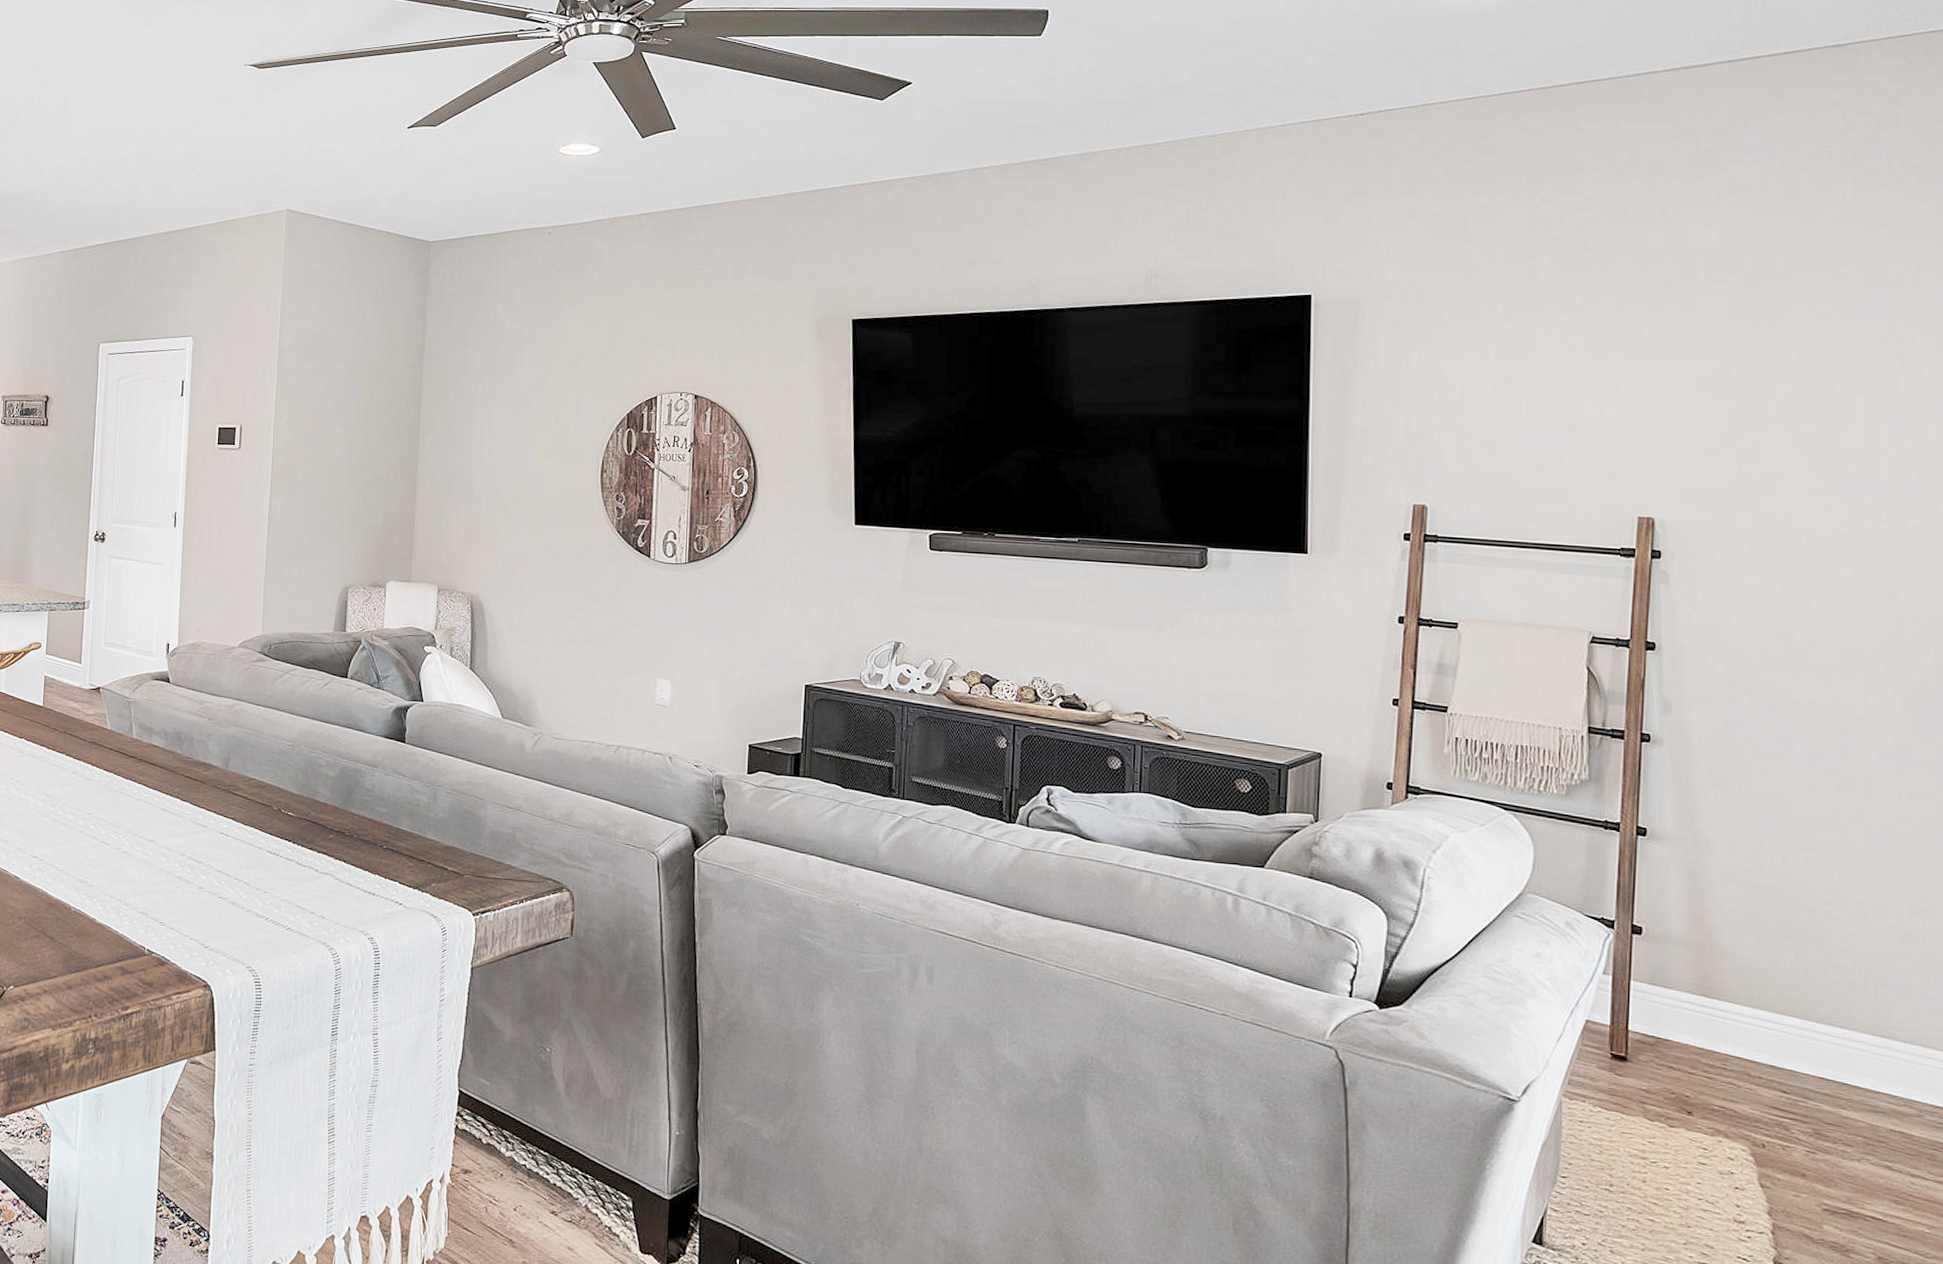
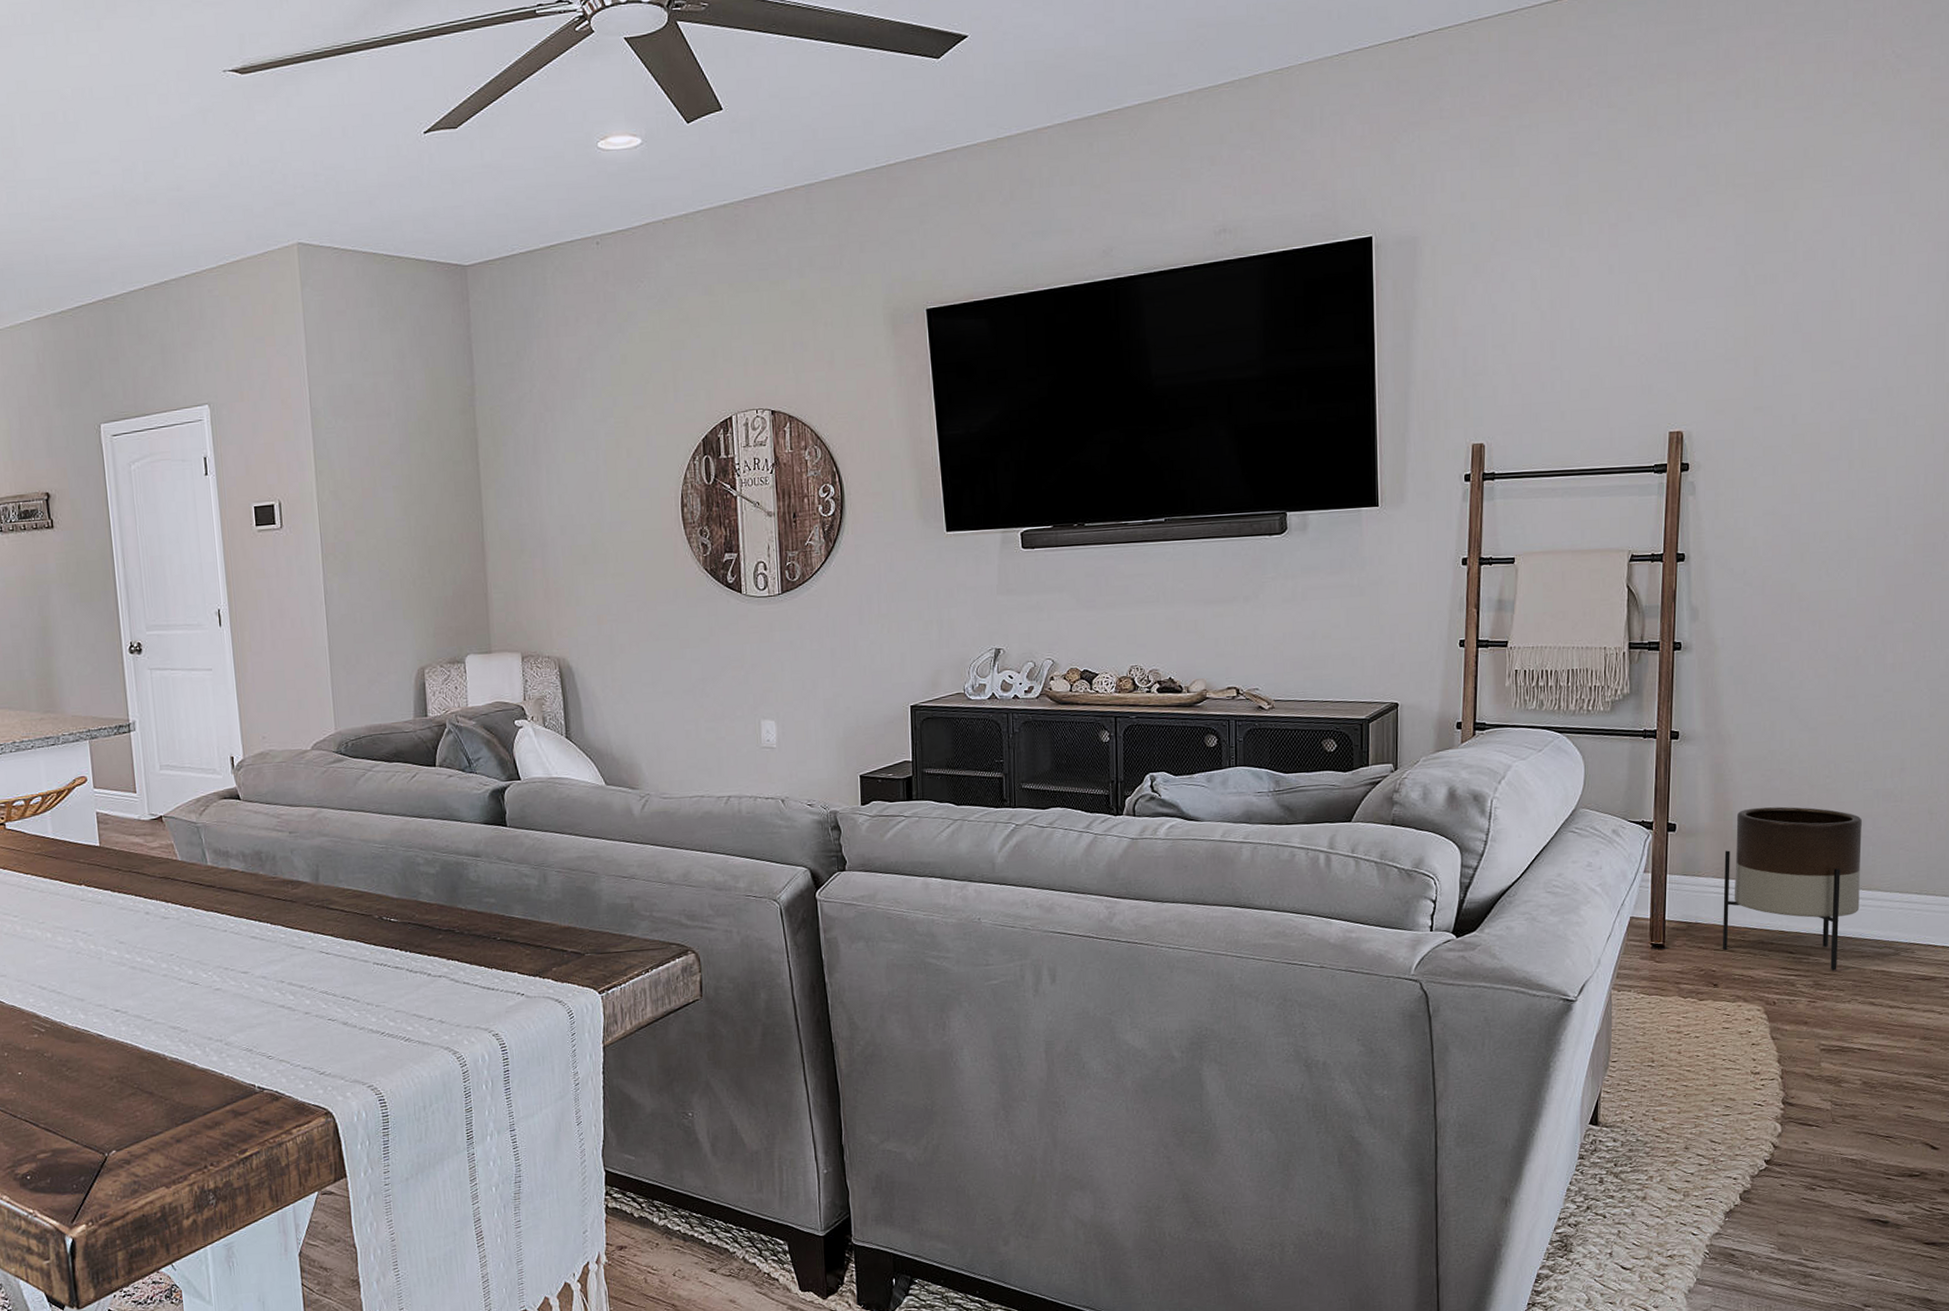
planter: none [1698,923,1873,1122] -> present [1722,806,1862,971]

